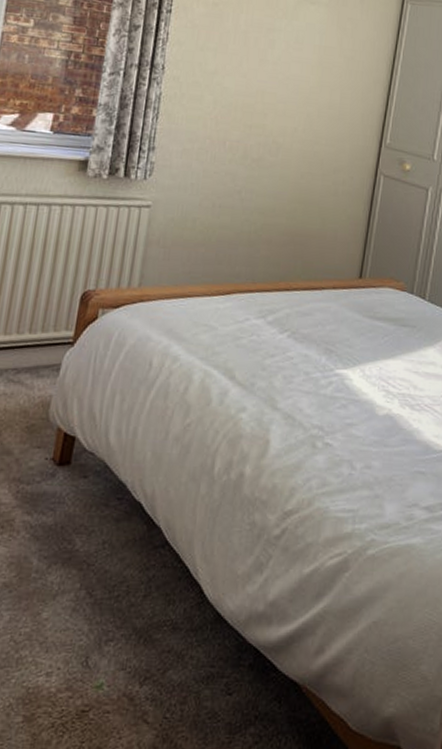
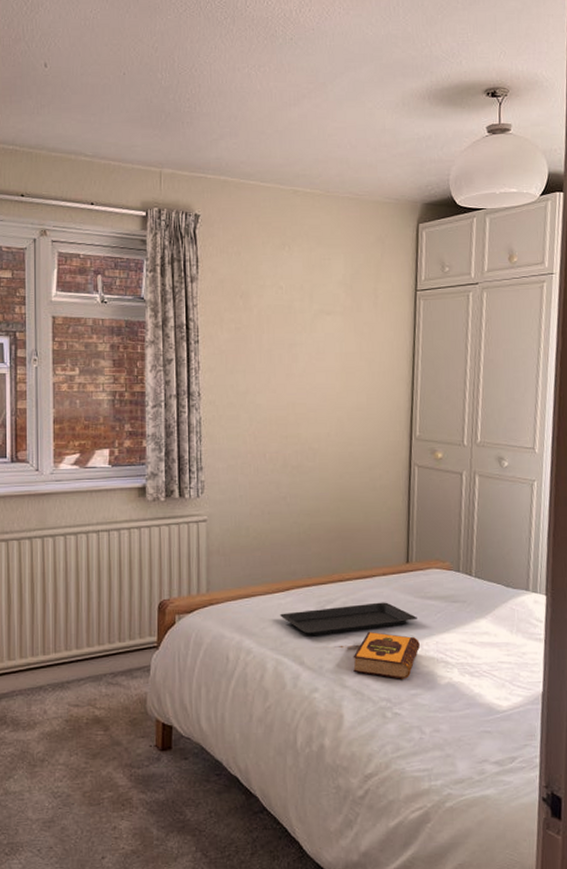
serving tray: none [216,317,363,349] -> present [280,602,417,637]
hardback book: none [287,348,362,406] -> present [353,631,420,679]

